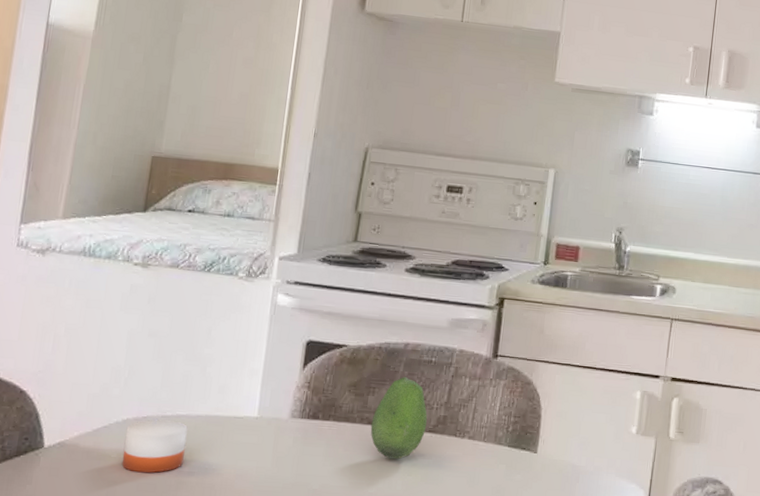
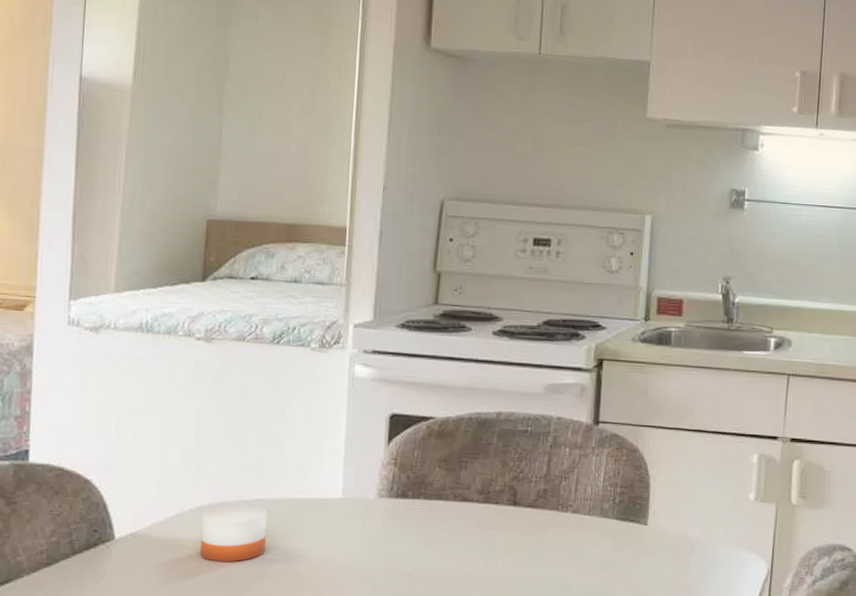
fruit: present [370,376,427,459] -> none [465,448,526,537]

